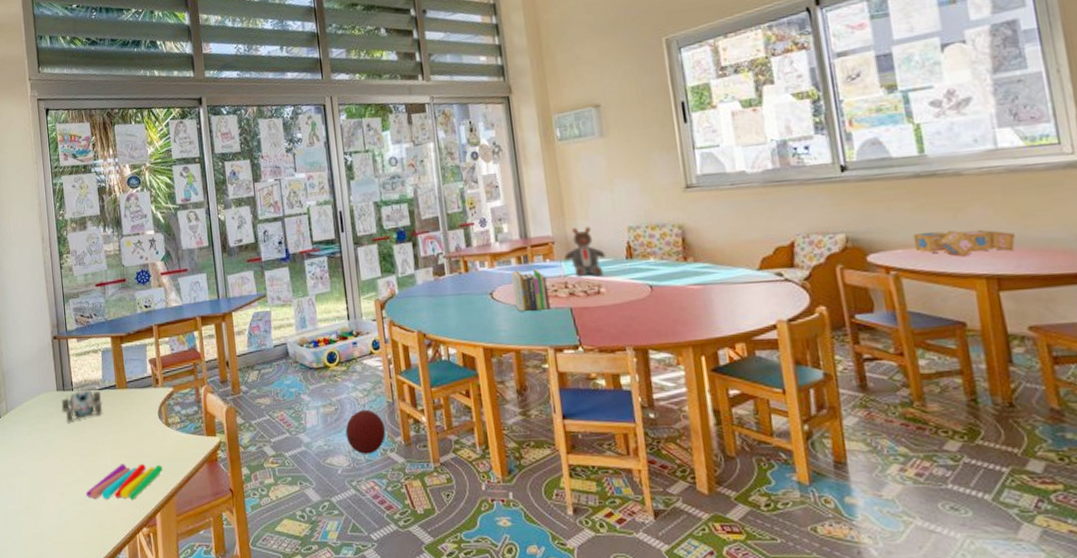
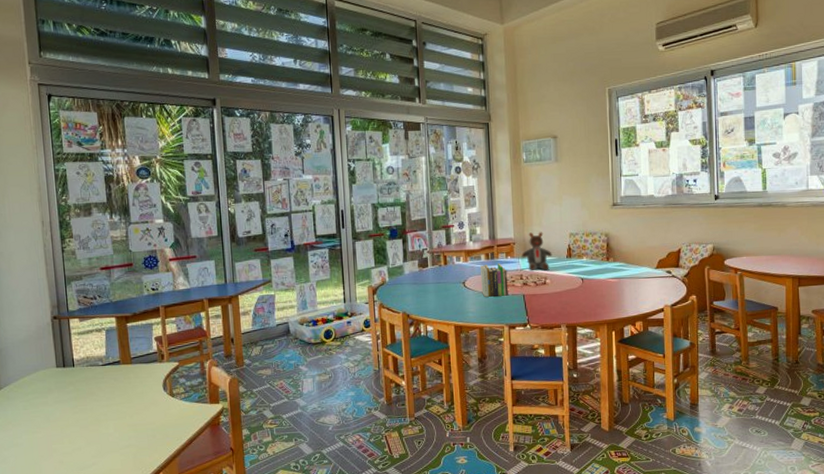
toy car: present [61,380,103,422] -> none [61,357,106,396]
marker: present [85,463,163,500] -> none [86,430,166,464]
ball: present [345,409,386,454] -> none [337,377,372,413]
toy blocks: present [912,230,1016,257] -> none [753,244,811,263]

